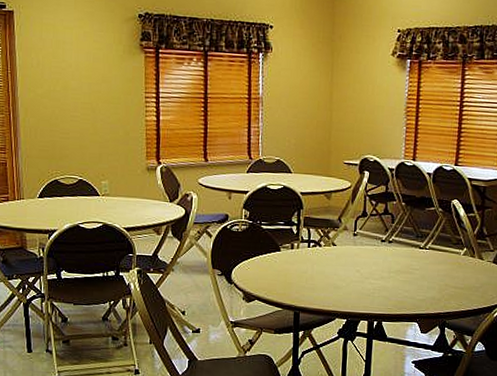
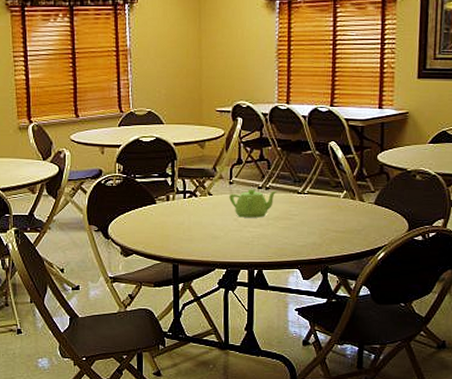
teapot: none [352,241,400,270] -> present [229,189,277,218]

